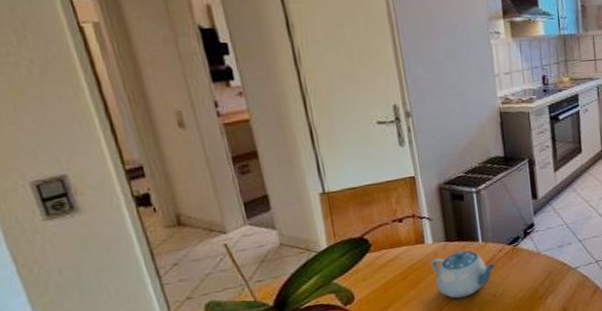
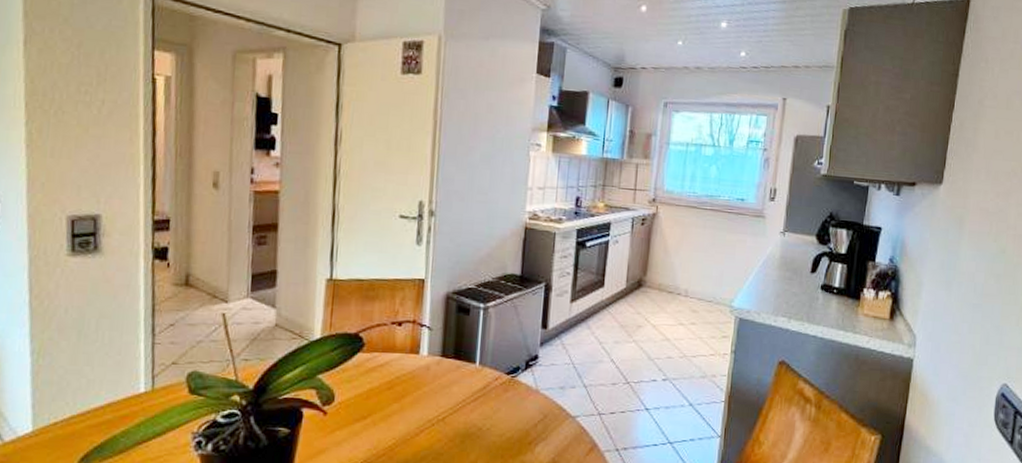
teapot: present [431,250,496,299] -> none [420,370,489,424]

